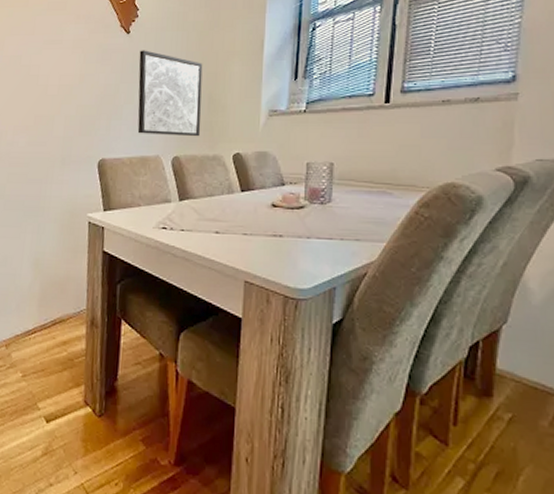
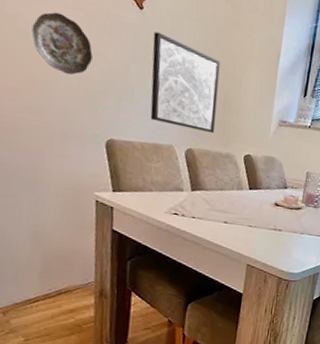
decorative plate: none [40,54,88,106] -> present [31,12,93,75]

